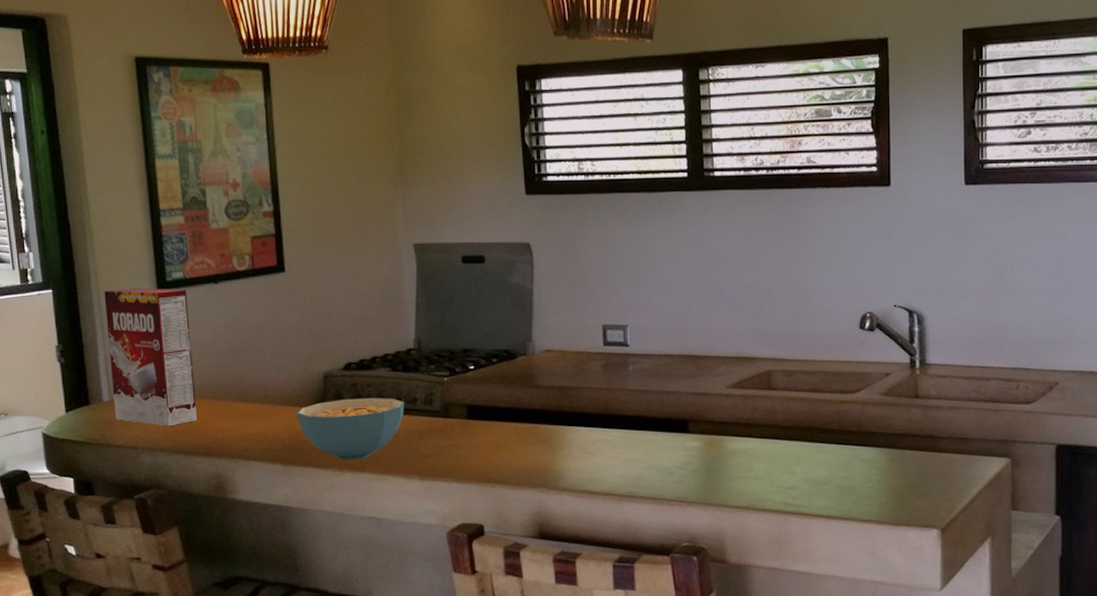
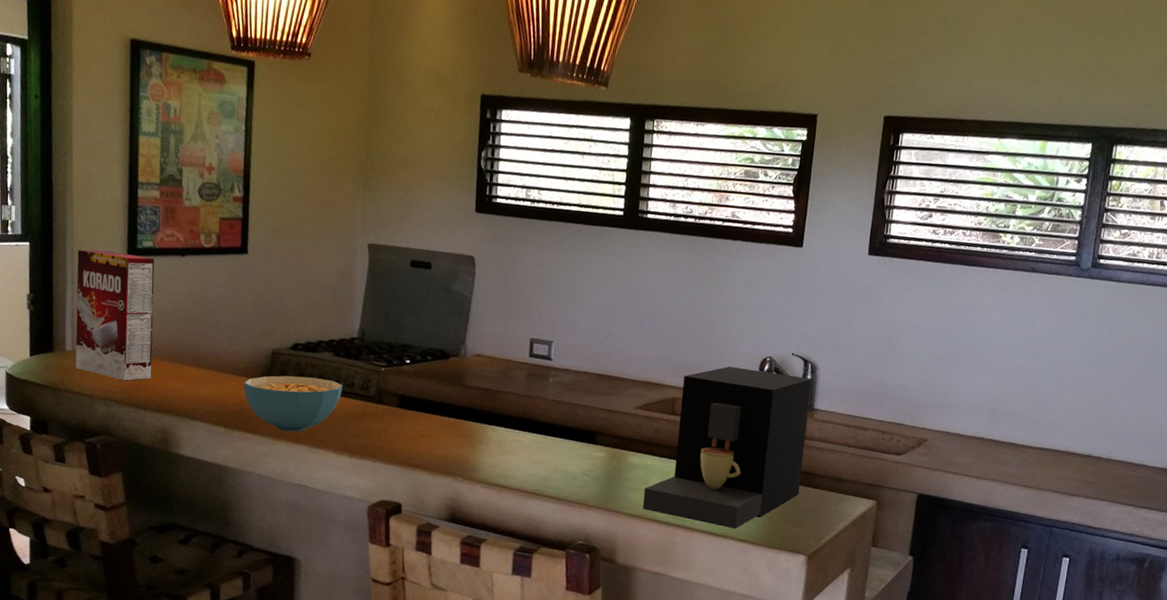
coffee maker: none [748,328,922,509] -> present [643,366,812,529]

